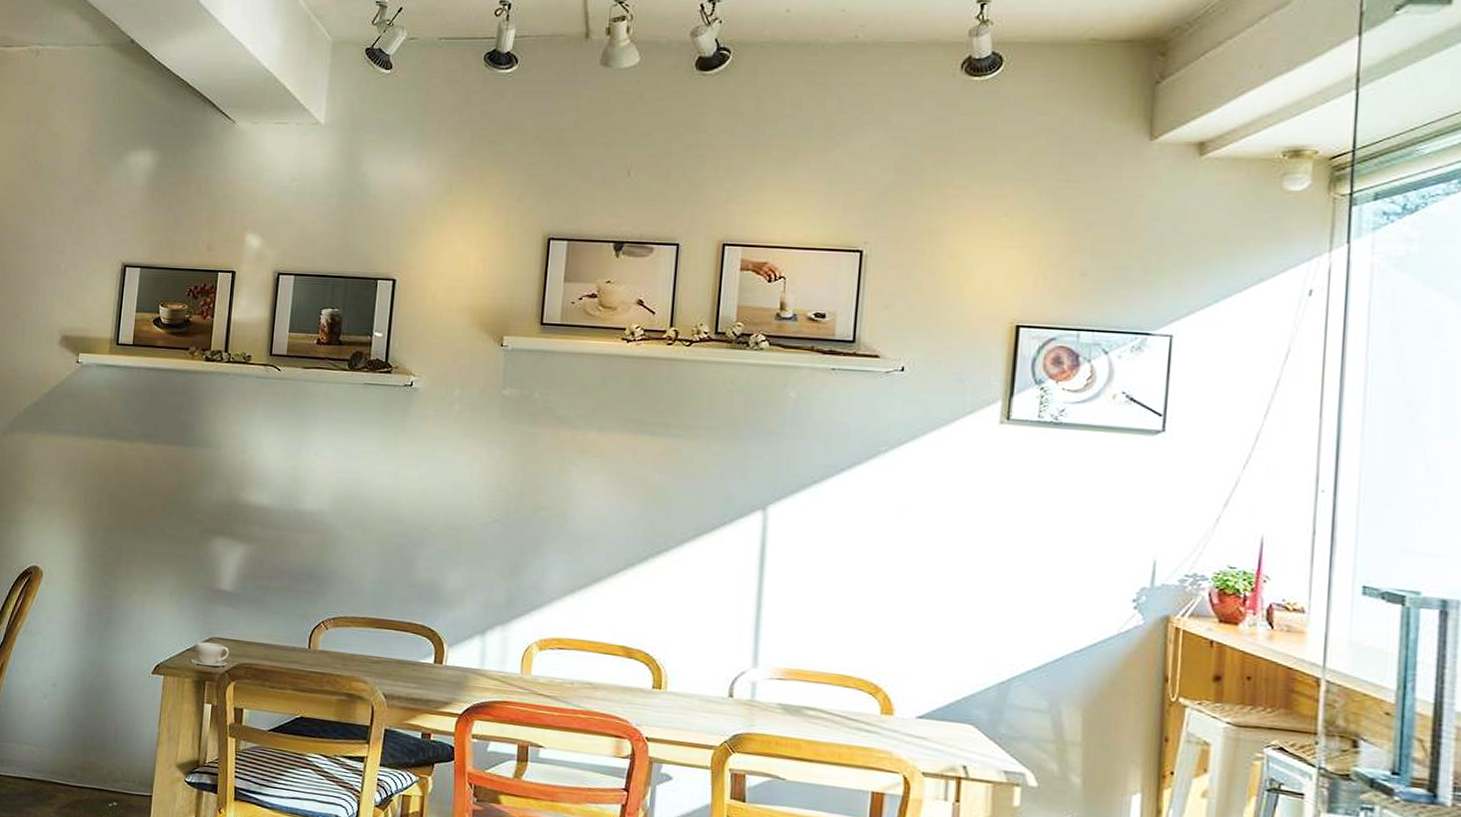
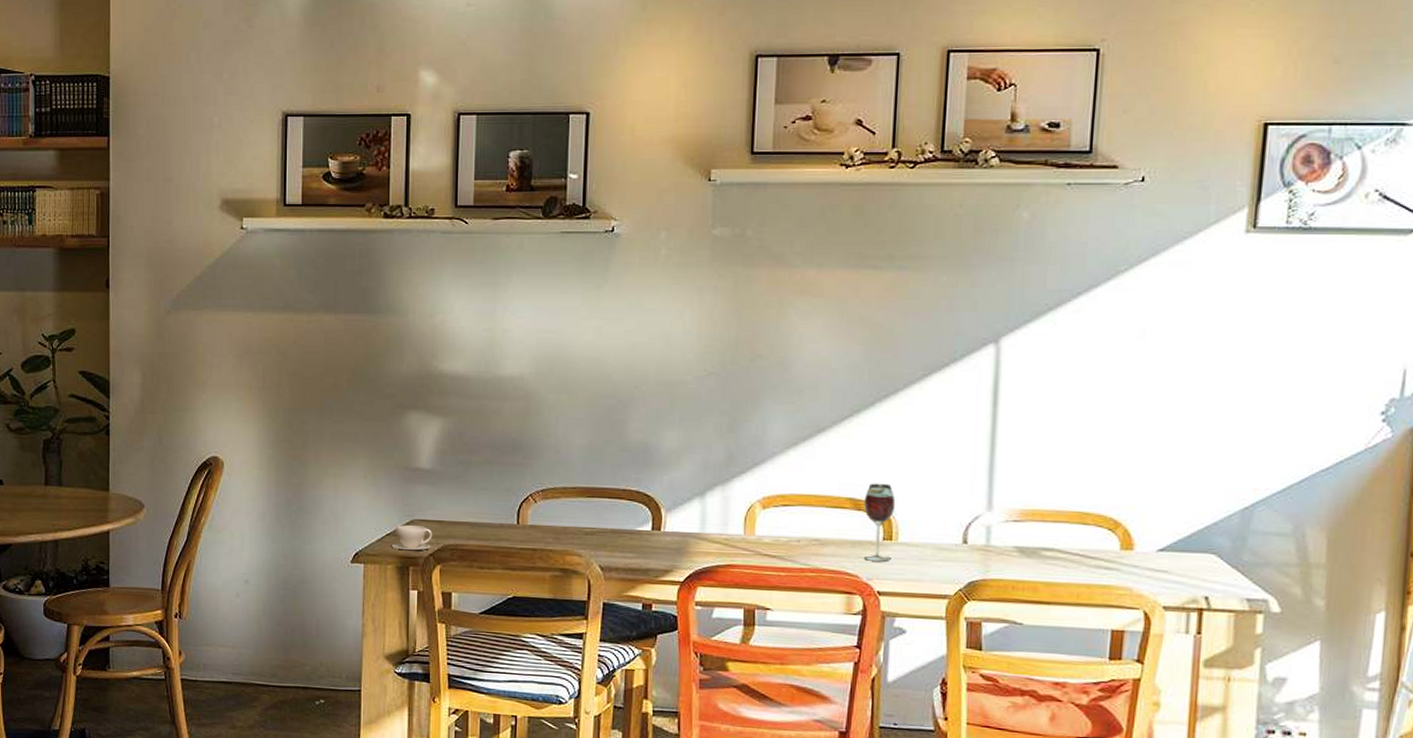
wineglass: none [634,633,666,709] -> present [864,483,896,562]

